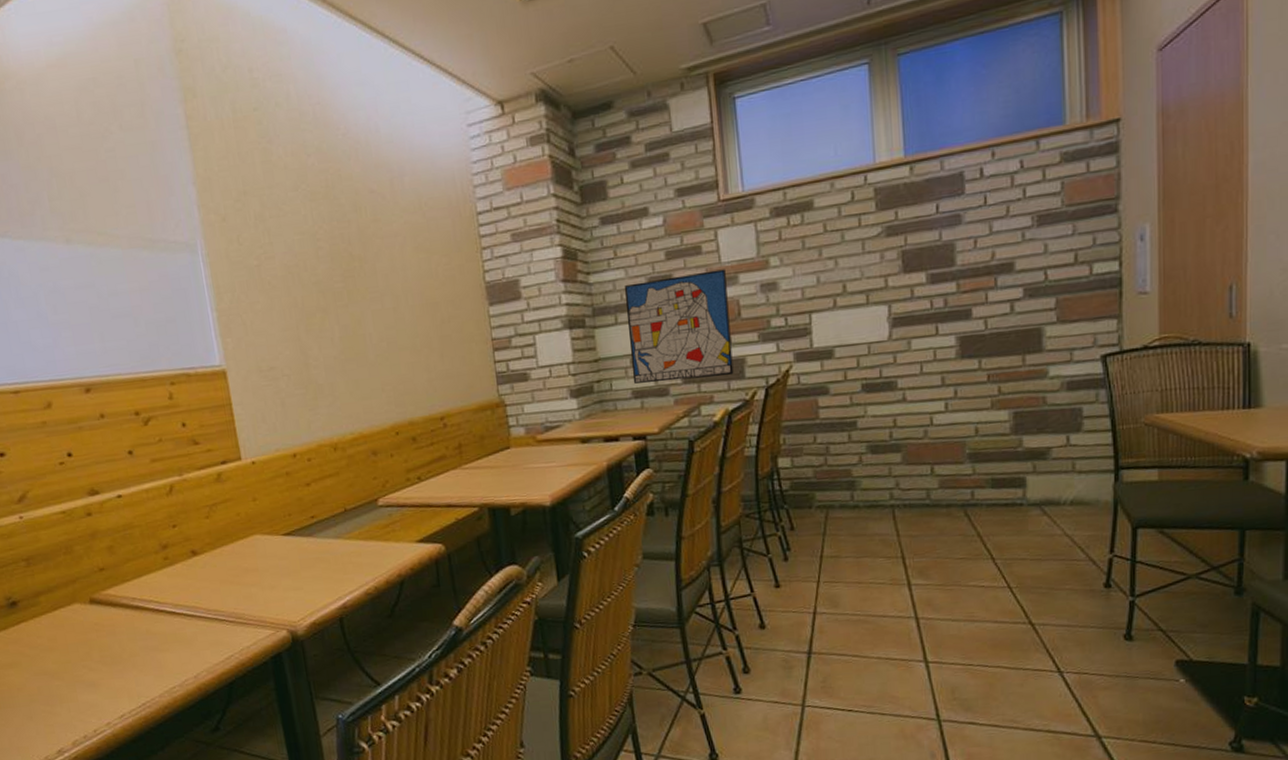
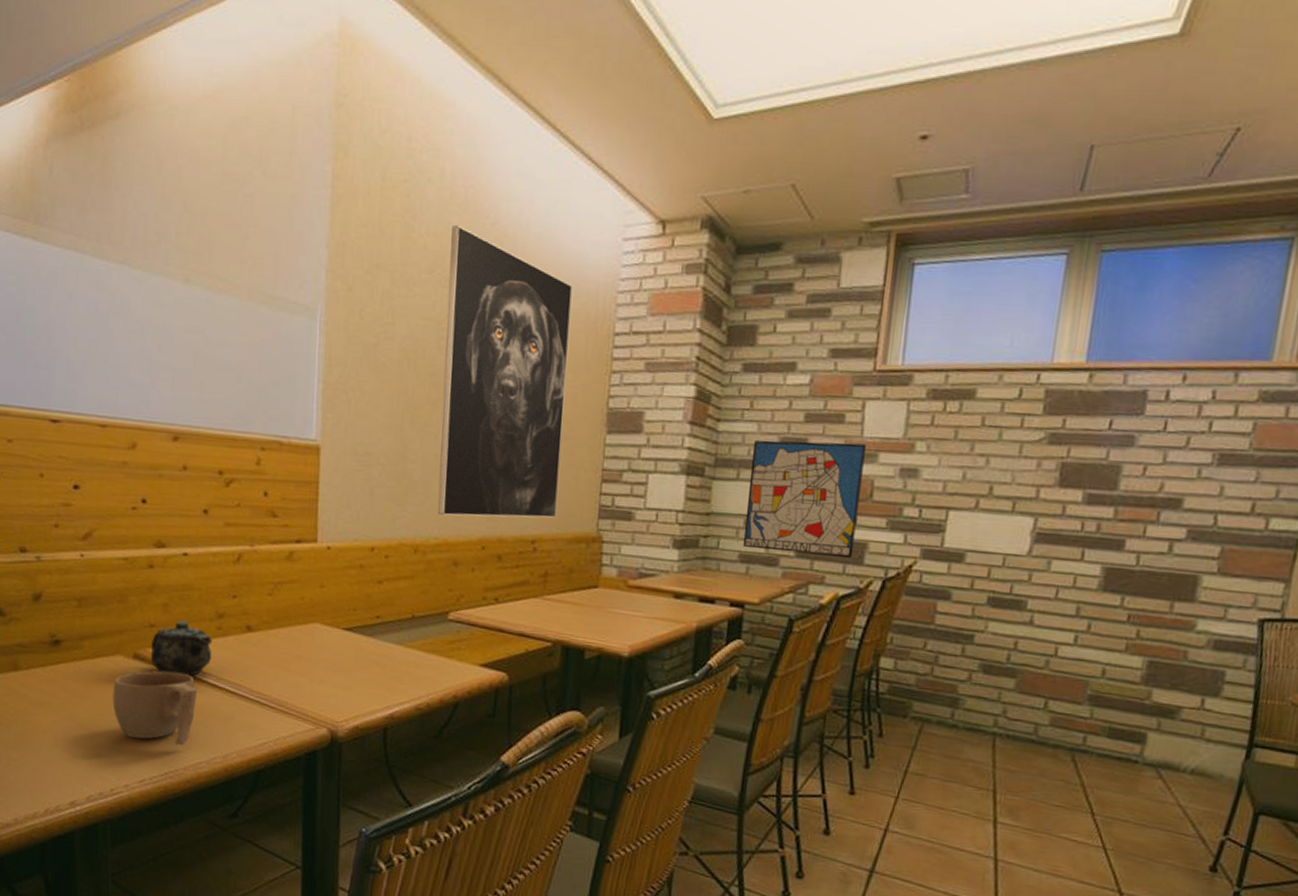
cup: none [76,607,160,678] -> present [112,671,197,746]
teapot: none [103,559,165,612] -> present [150,621,213,676]
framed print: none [307,140,459,412] -> present [437,224,572,518]

